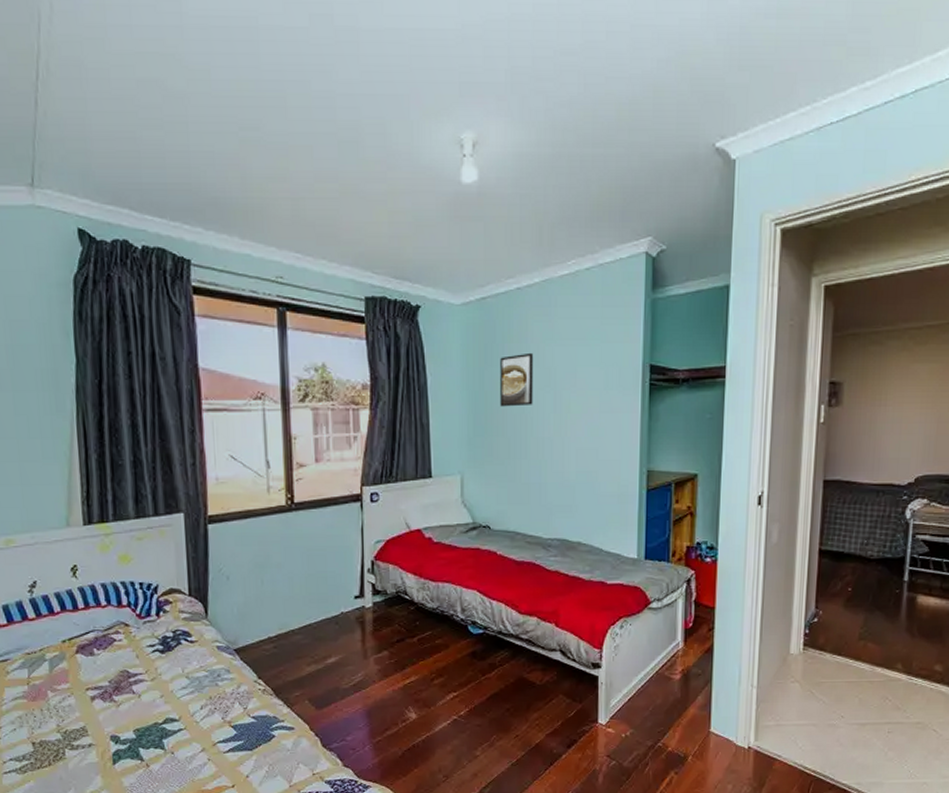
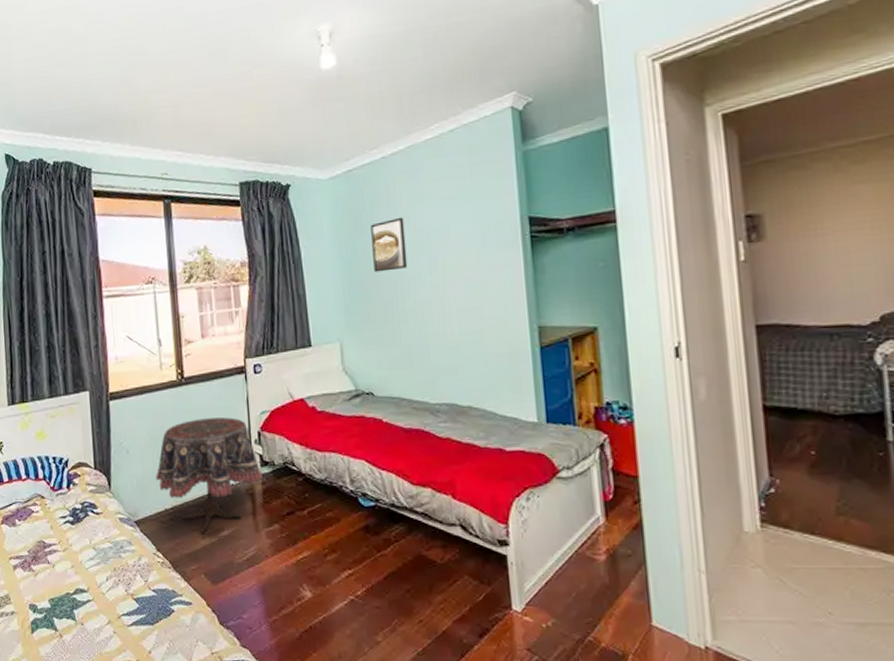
side table: none [259,546,374,662] -> present [156,417,262,534]

